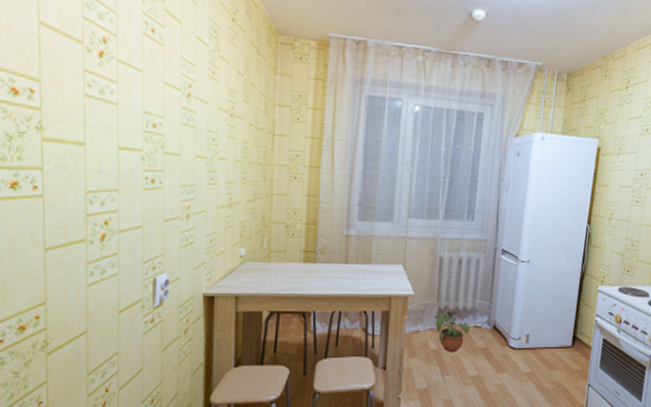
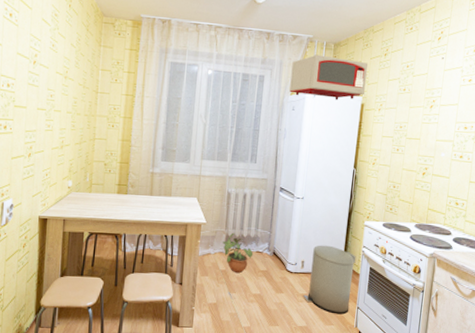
microwave: none [514,87,607,144] -> present [289,54,369,101]
pedal bin: none [527,315,588,394] -> present [303,245,356,315]

